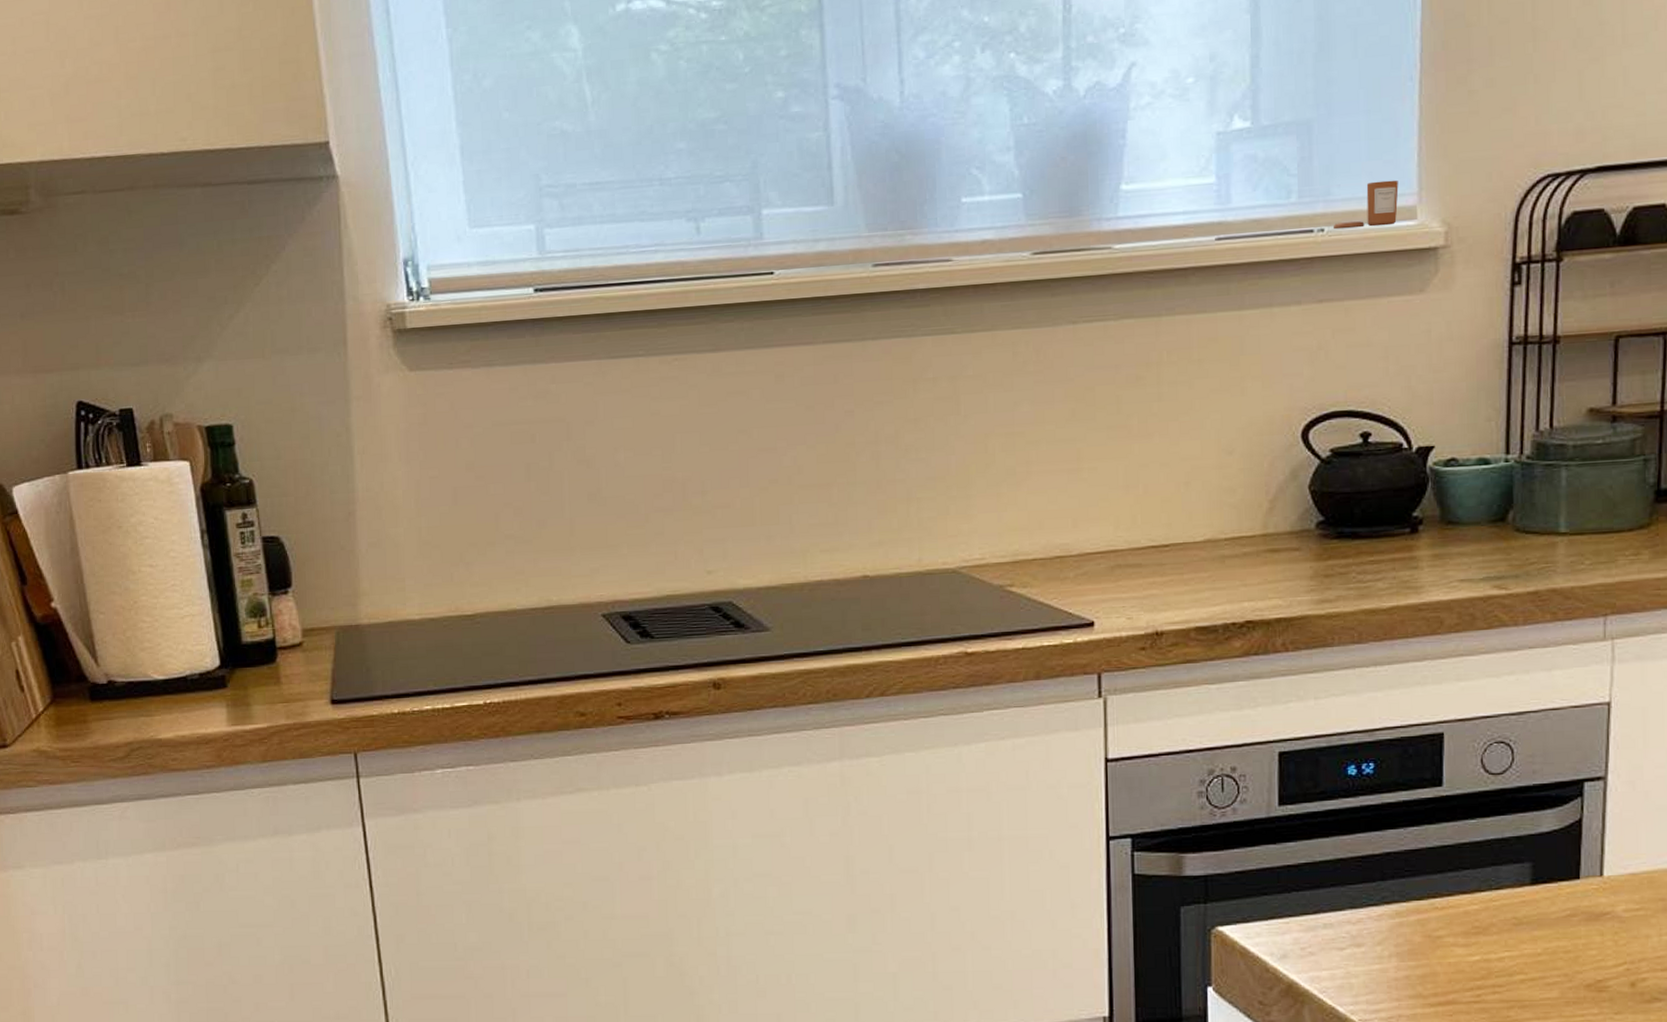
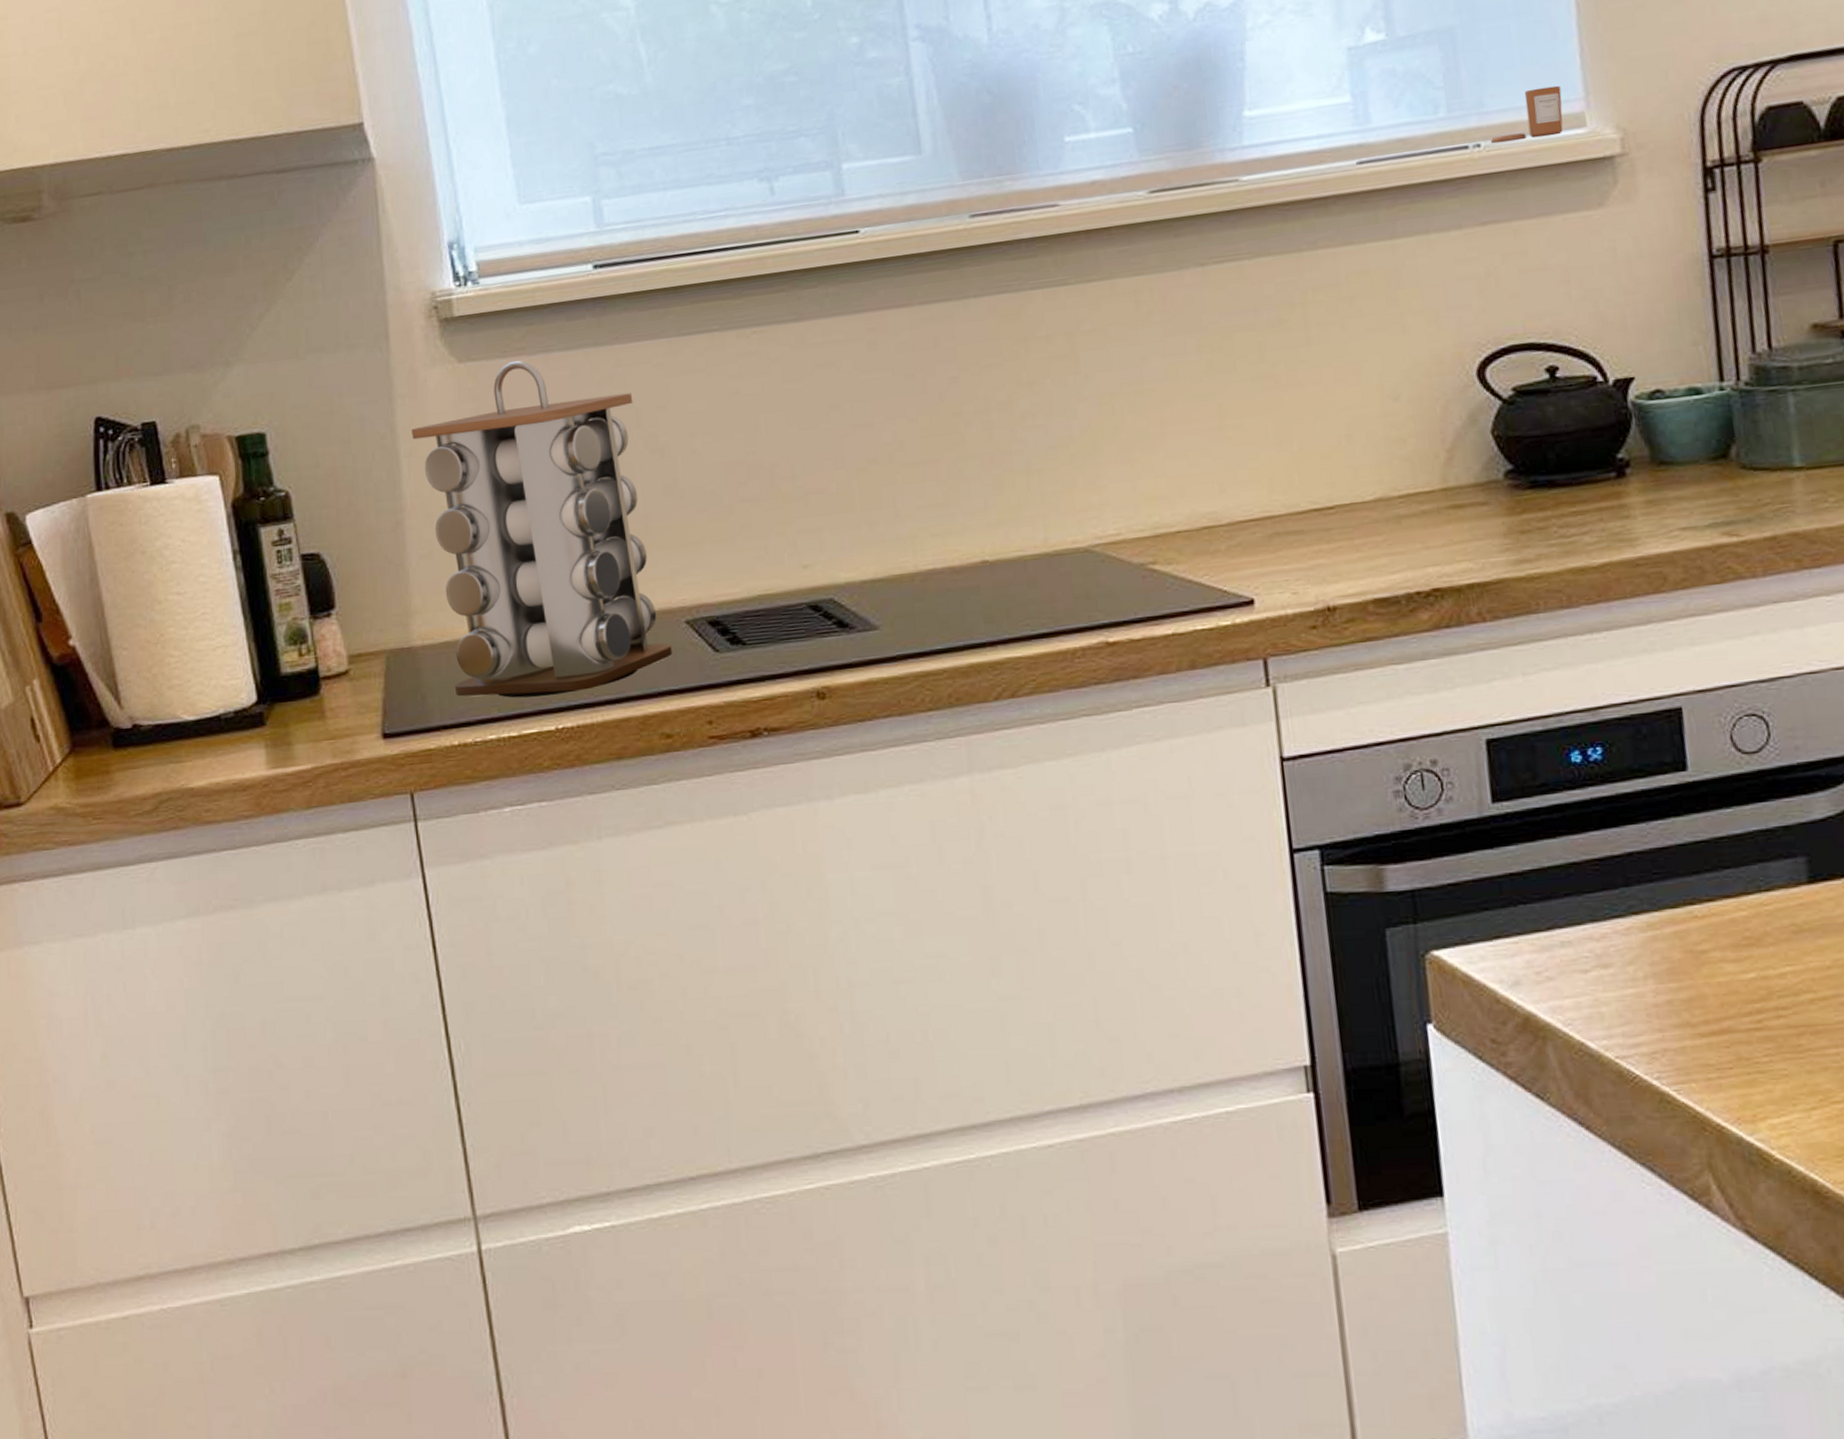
spice rack: none [365,372,589,675] -> present [411,360,672,698]

